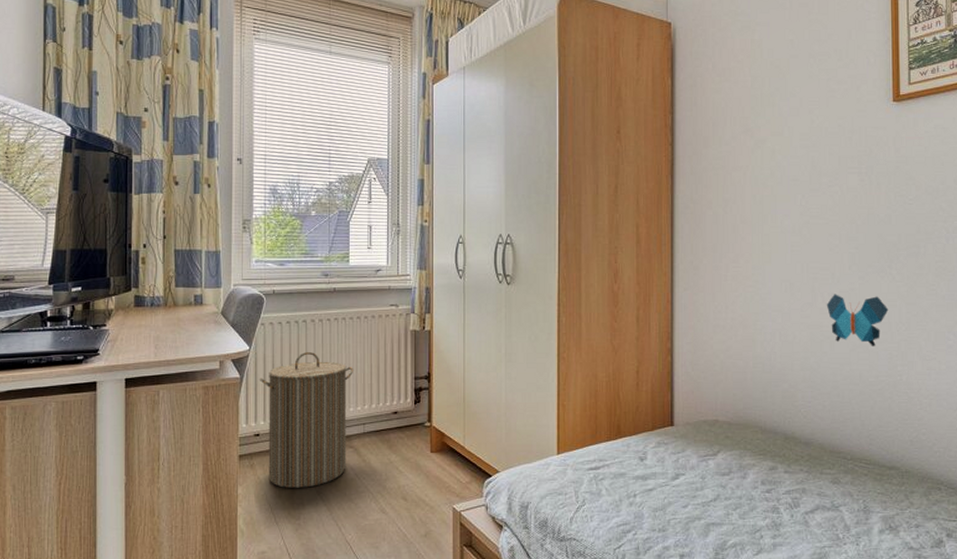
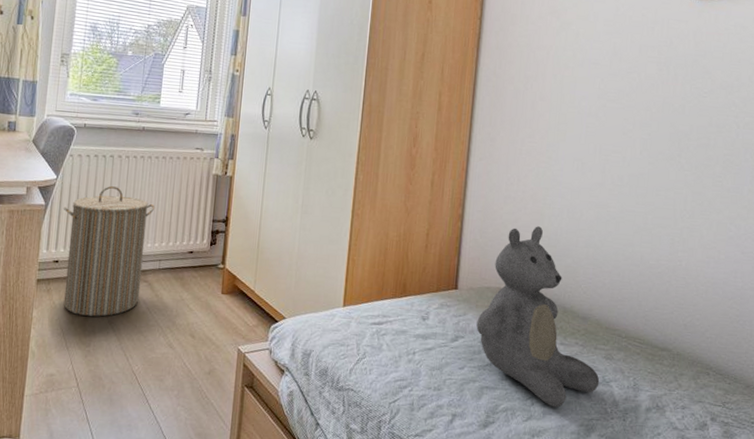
teddy bear: none [696,353,829,538] -> present [476,226,600,408]
decorative butterfly: present [826,294,889,346] -> none [615,176,675,231]

